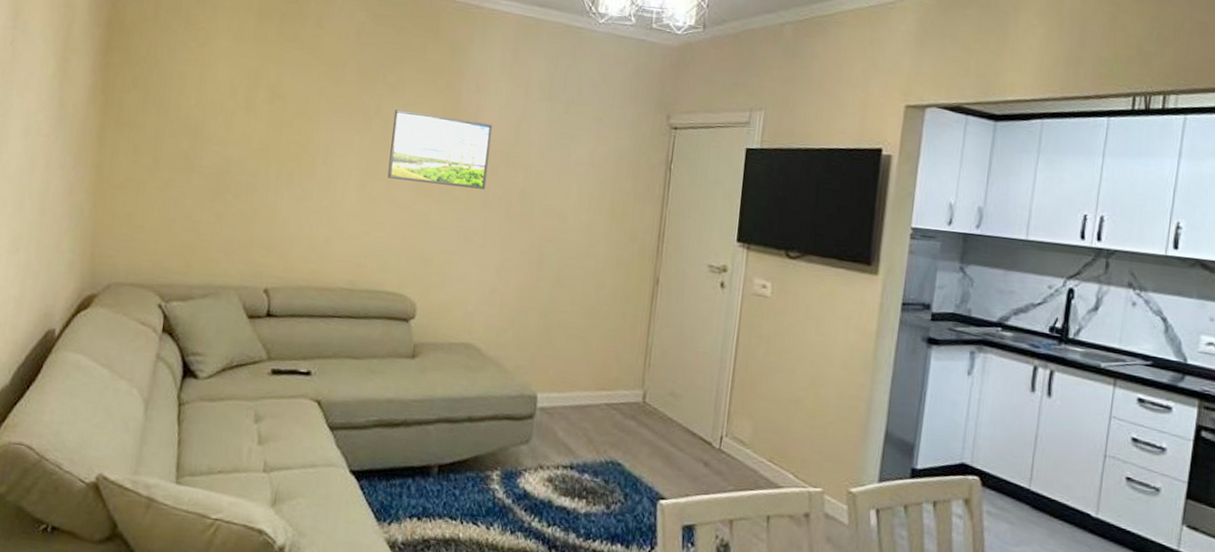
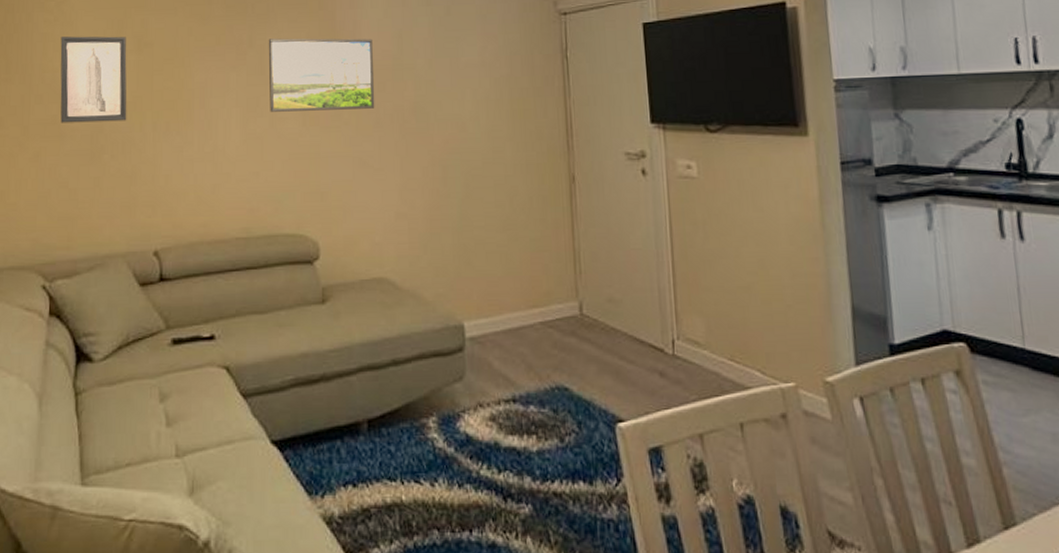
wall art: none [190,77,261,166] -> present [60,36,127,123]

